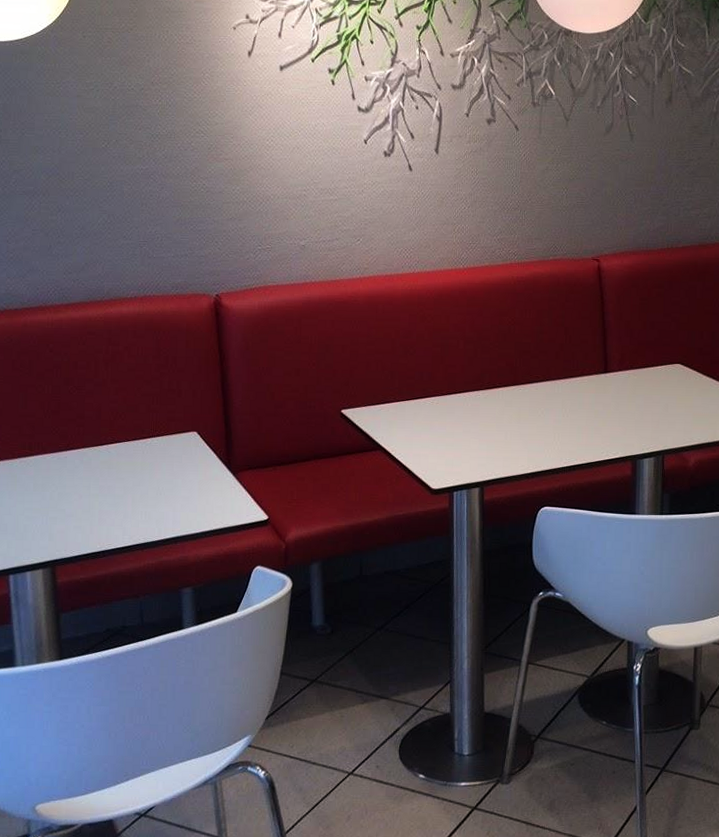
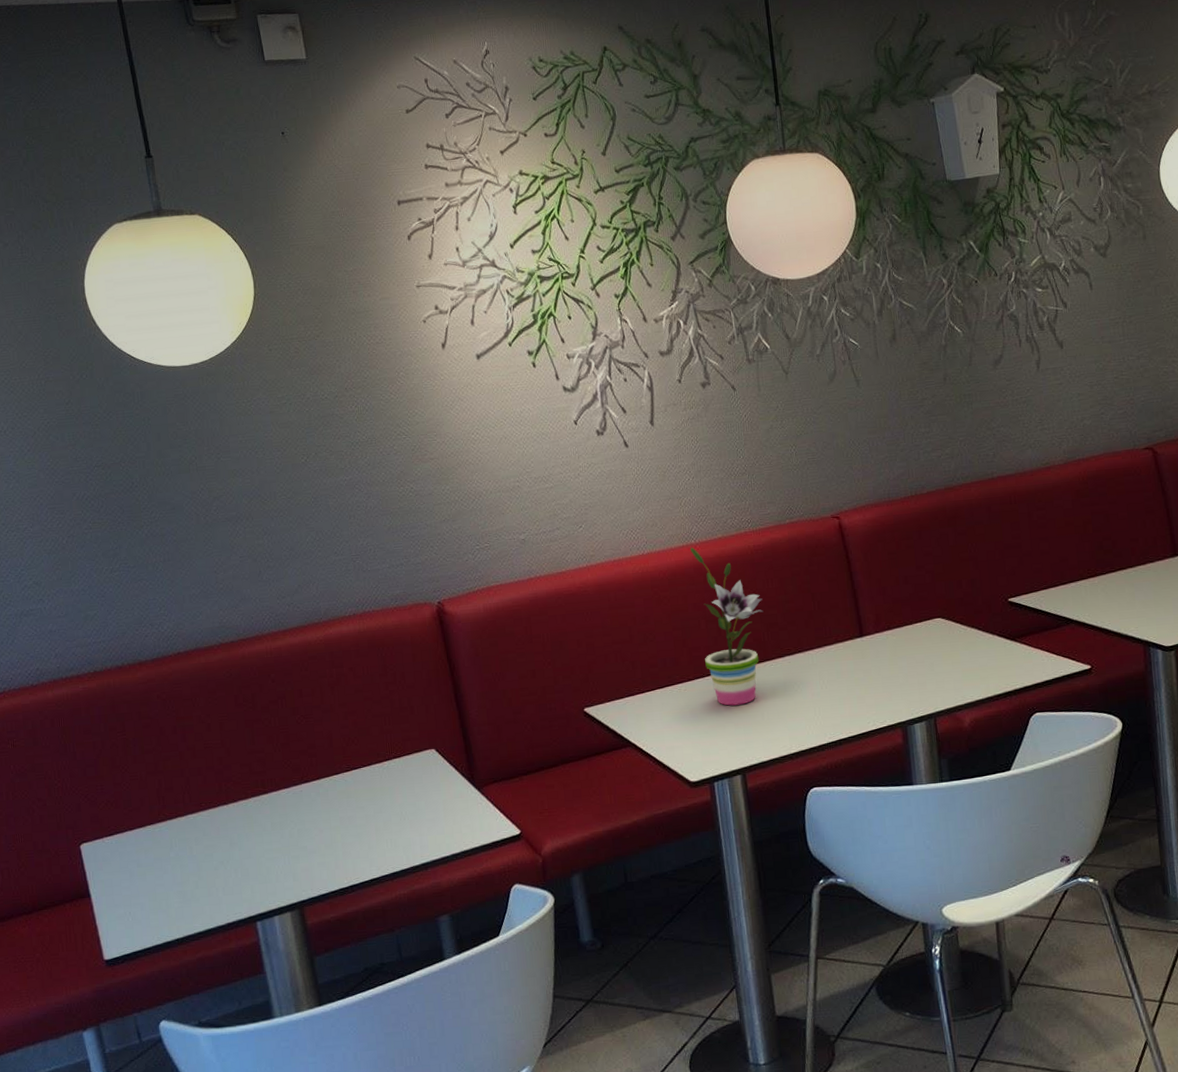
potted plant: none [457,271,519,423] -> present [689,547,764,706]

